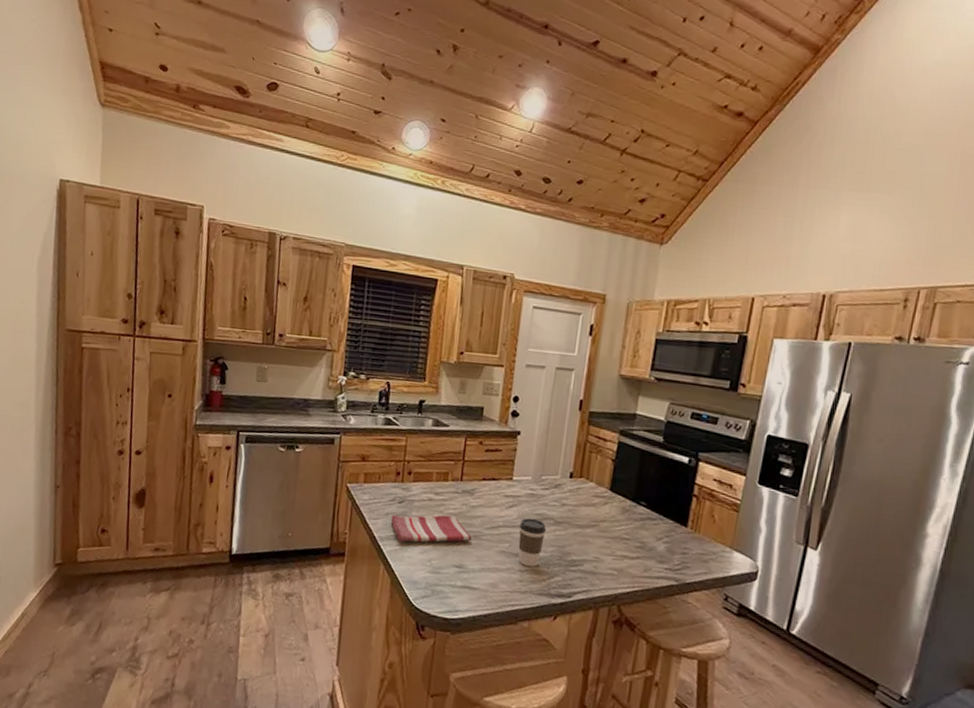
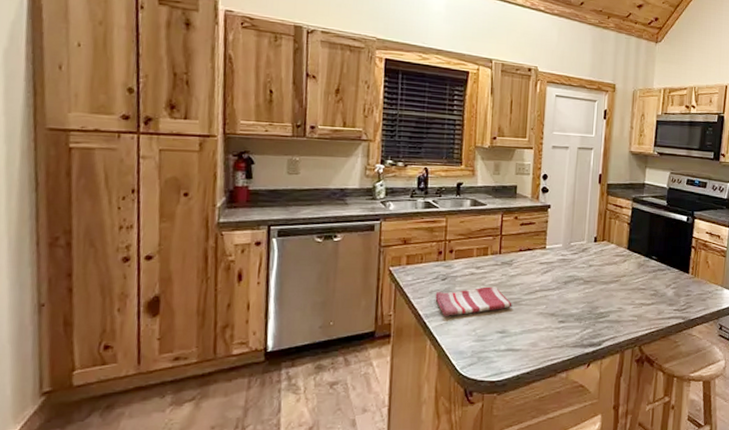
coffee cup: present [518,517,547,567] -> none [553,280,577,323]

